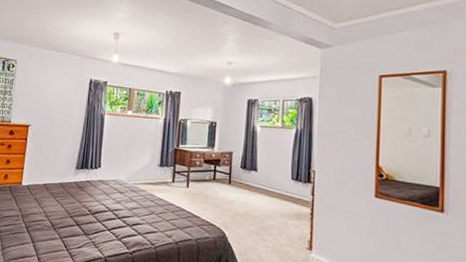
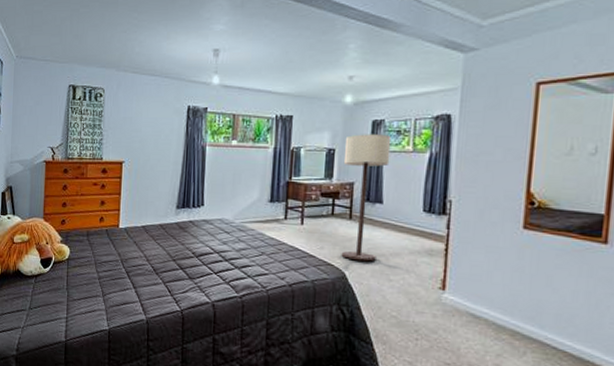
floor lamp: none [222,110,264,223] -> present [341,134,392,262]

